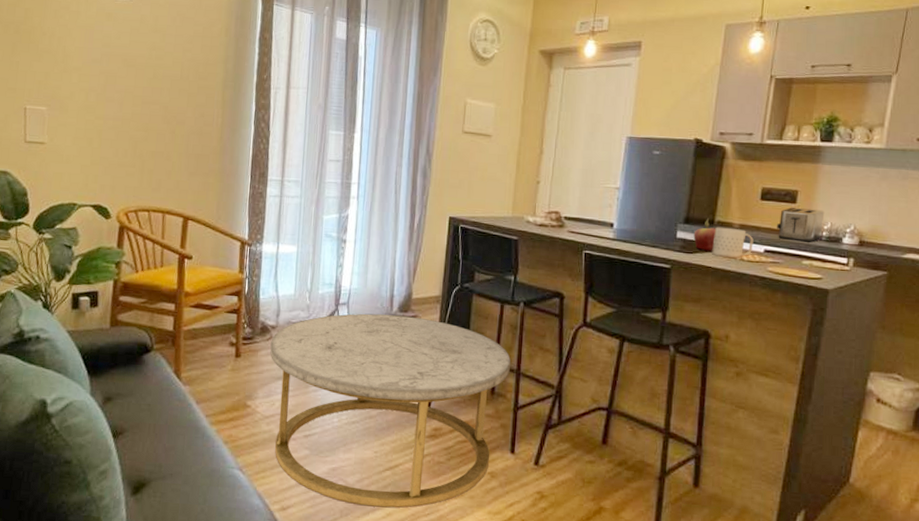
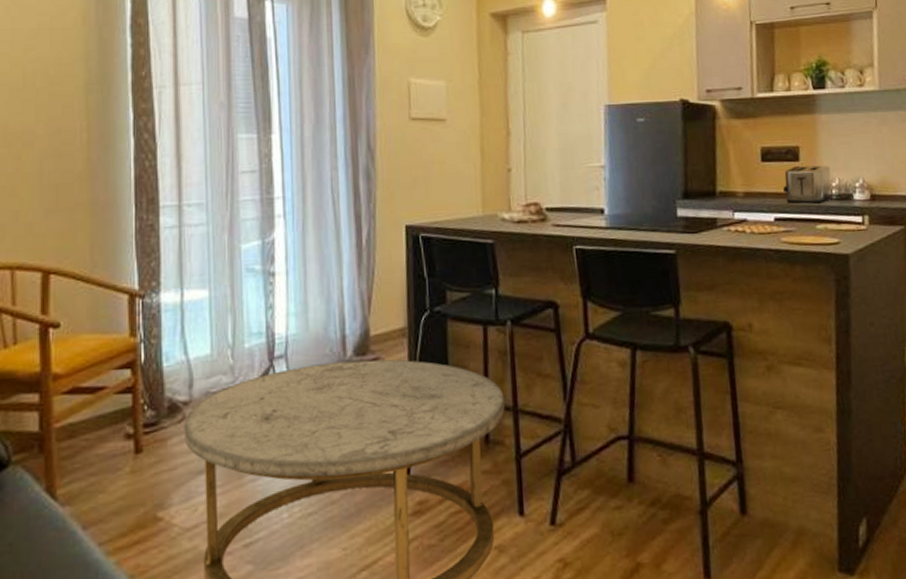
fruit: present [693,218,717,252] -> none [695,189,720,229]
mug: present [712,227,754,259] -> none [718,197,762,234]

